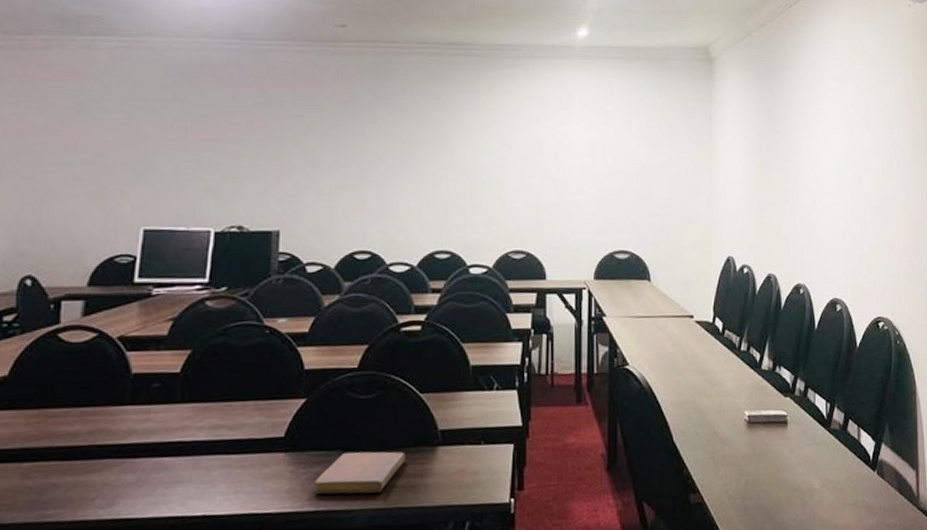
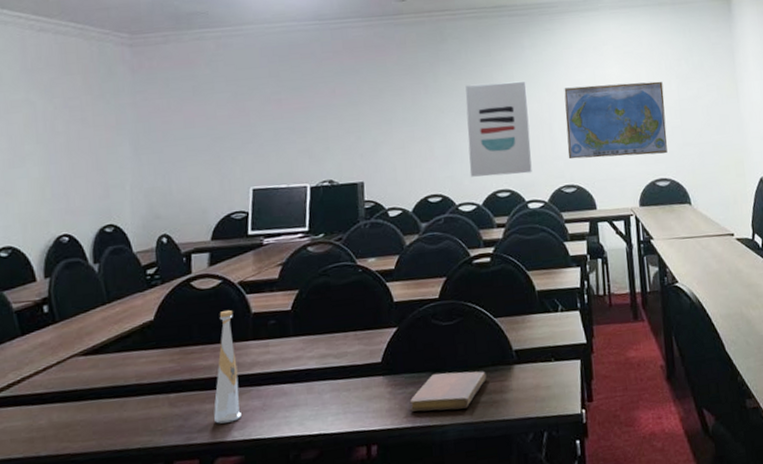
bottle: none [76,369,110,500] -> present [214,310,241,424]
wall art: none [405,129,479,235] -> present [465,81,532,177]
world map: none [519,141,632,224] -> present [564,81,668,159]

